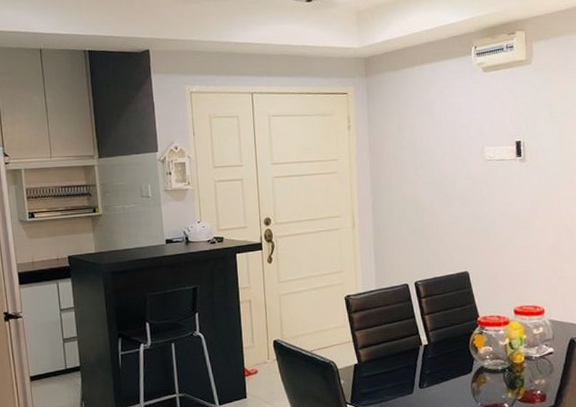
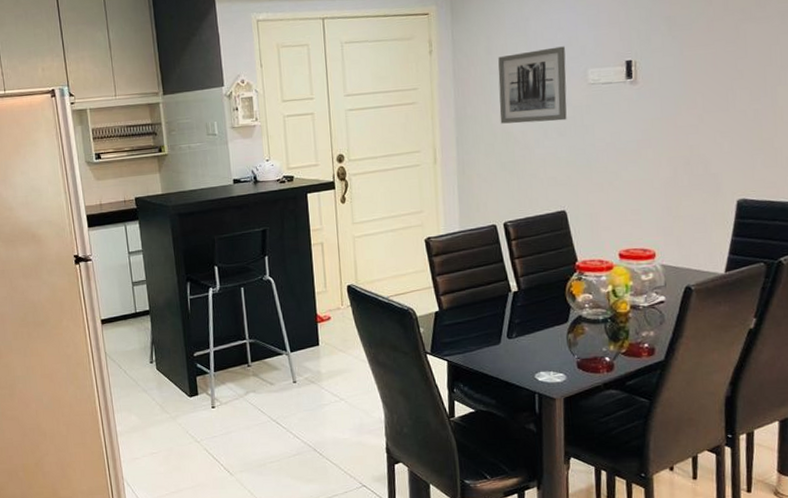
wall art: none [408,126,468,193] -> present [498,46,567,124]

